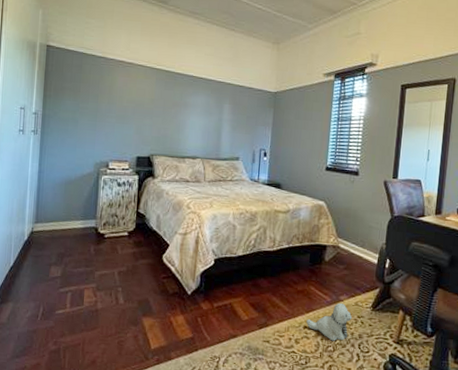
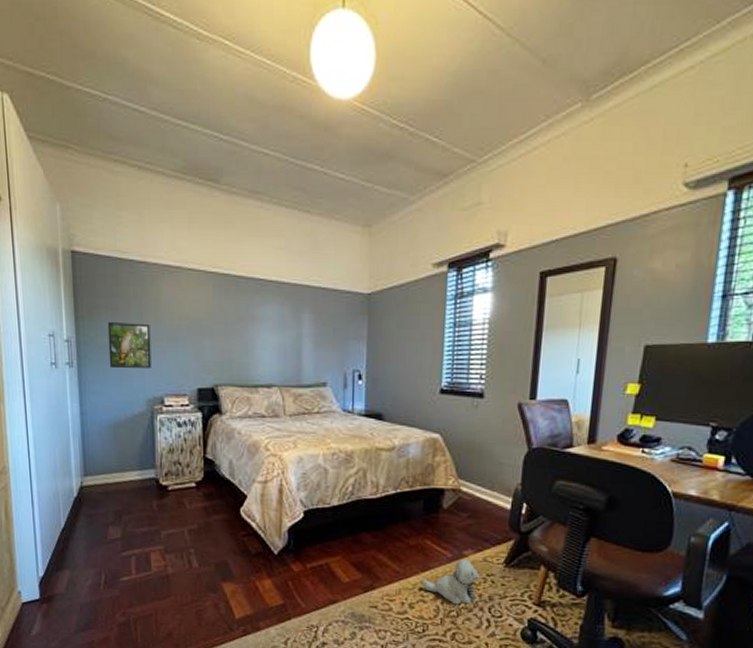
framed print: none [67,101,104,139] -> present [107,322,152,369]

